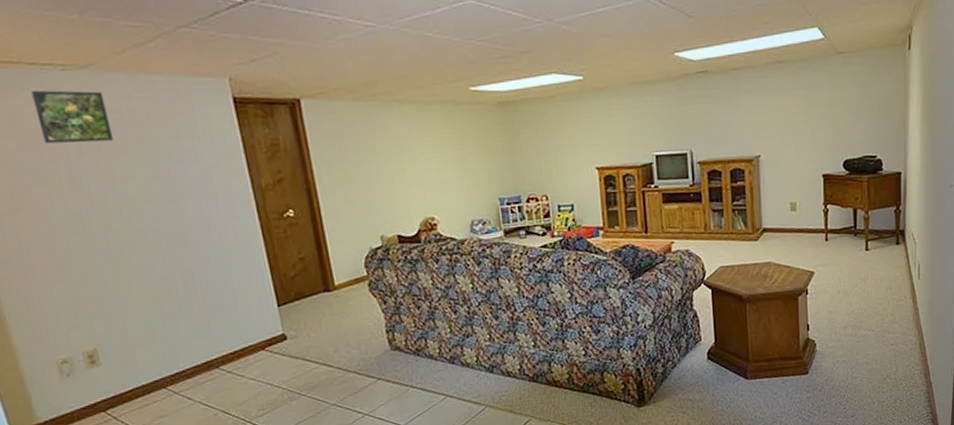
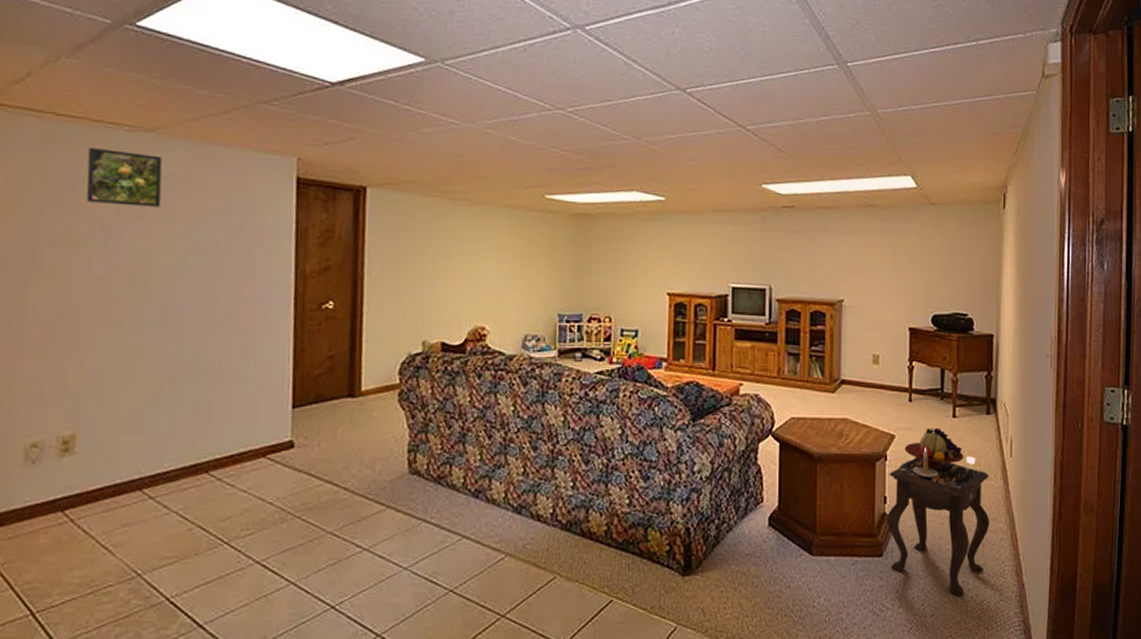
side table: none [810,261,901,400] -> present [887,427,990,597]

